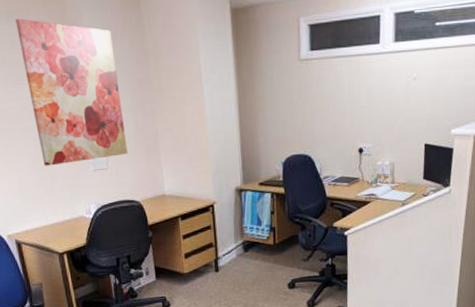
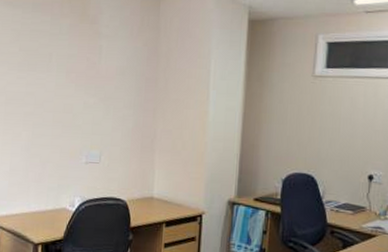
wall art: present [15,18,128,166] -> none [37,10,127,153]

